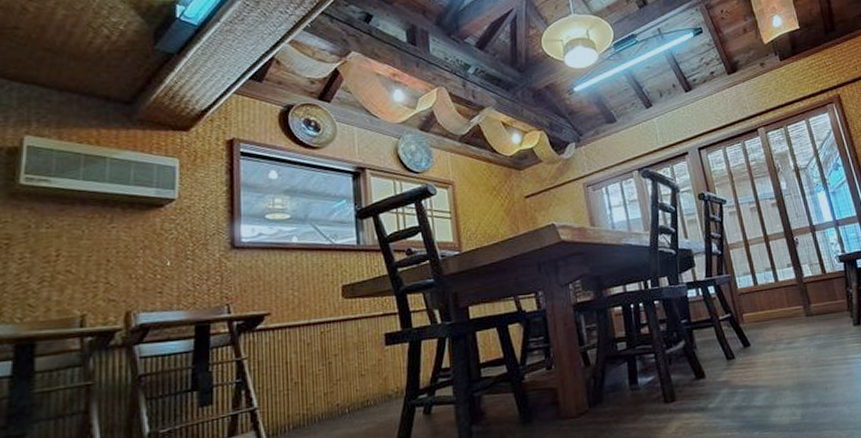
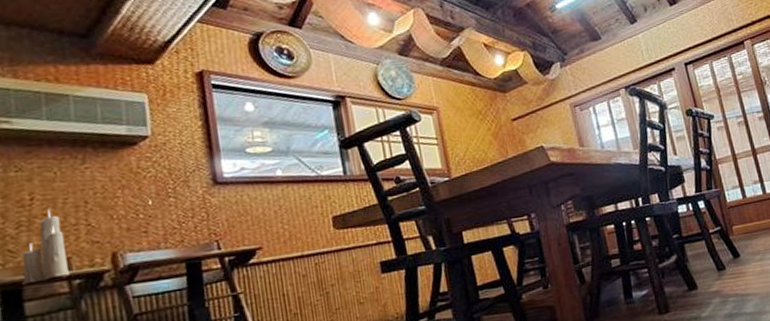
candle: none [36,266,84,341] -> present [22,209,71,286]

